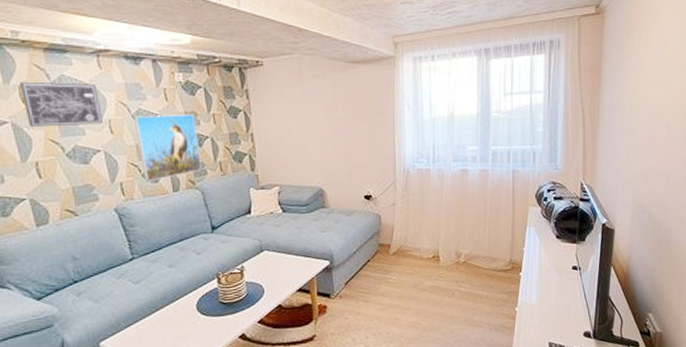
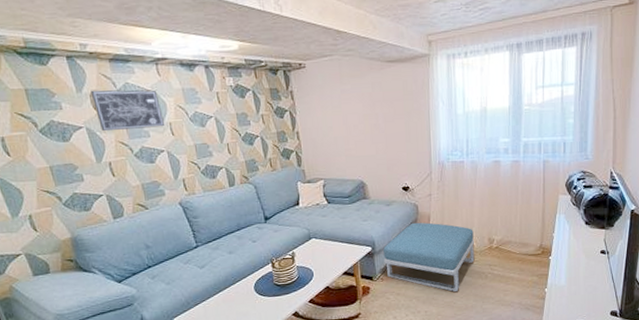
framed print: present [133,114,203,183] -> none [191,115,255,179]
footstool: none [342,234,441,312] -> present [383,222,475,292]

